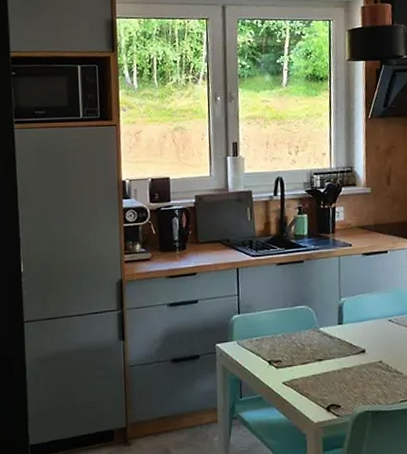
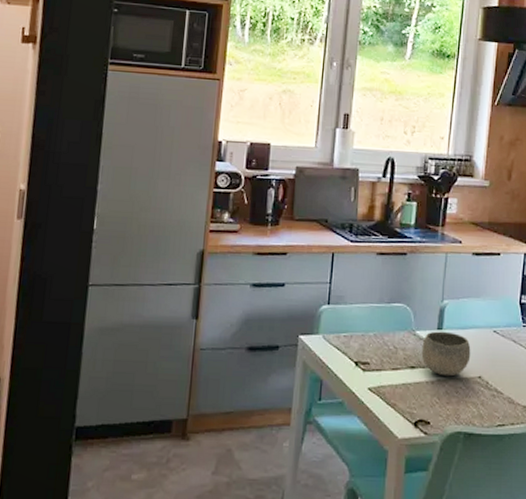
bowl: none [326,325,371,365] -> present [421,331,471,377]

